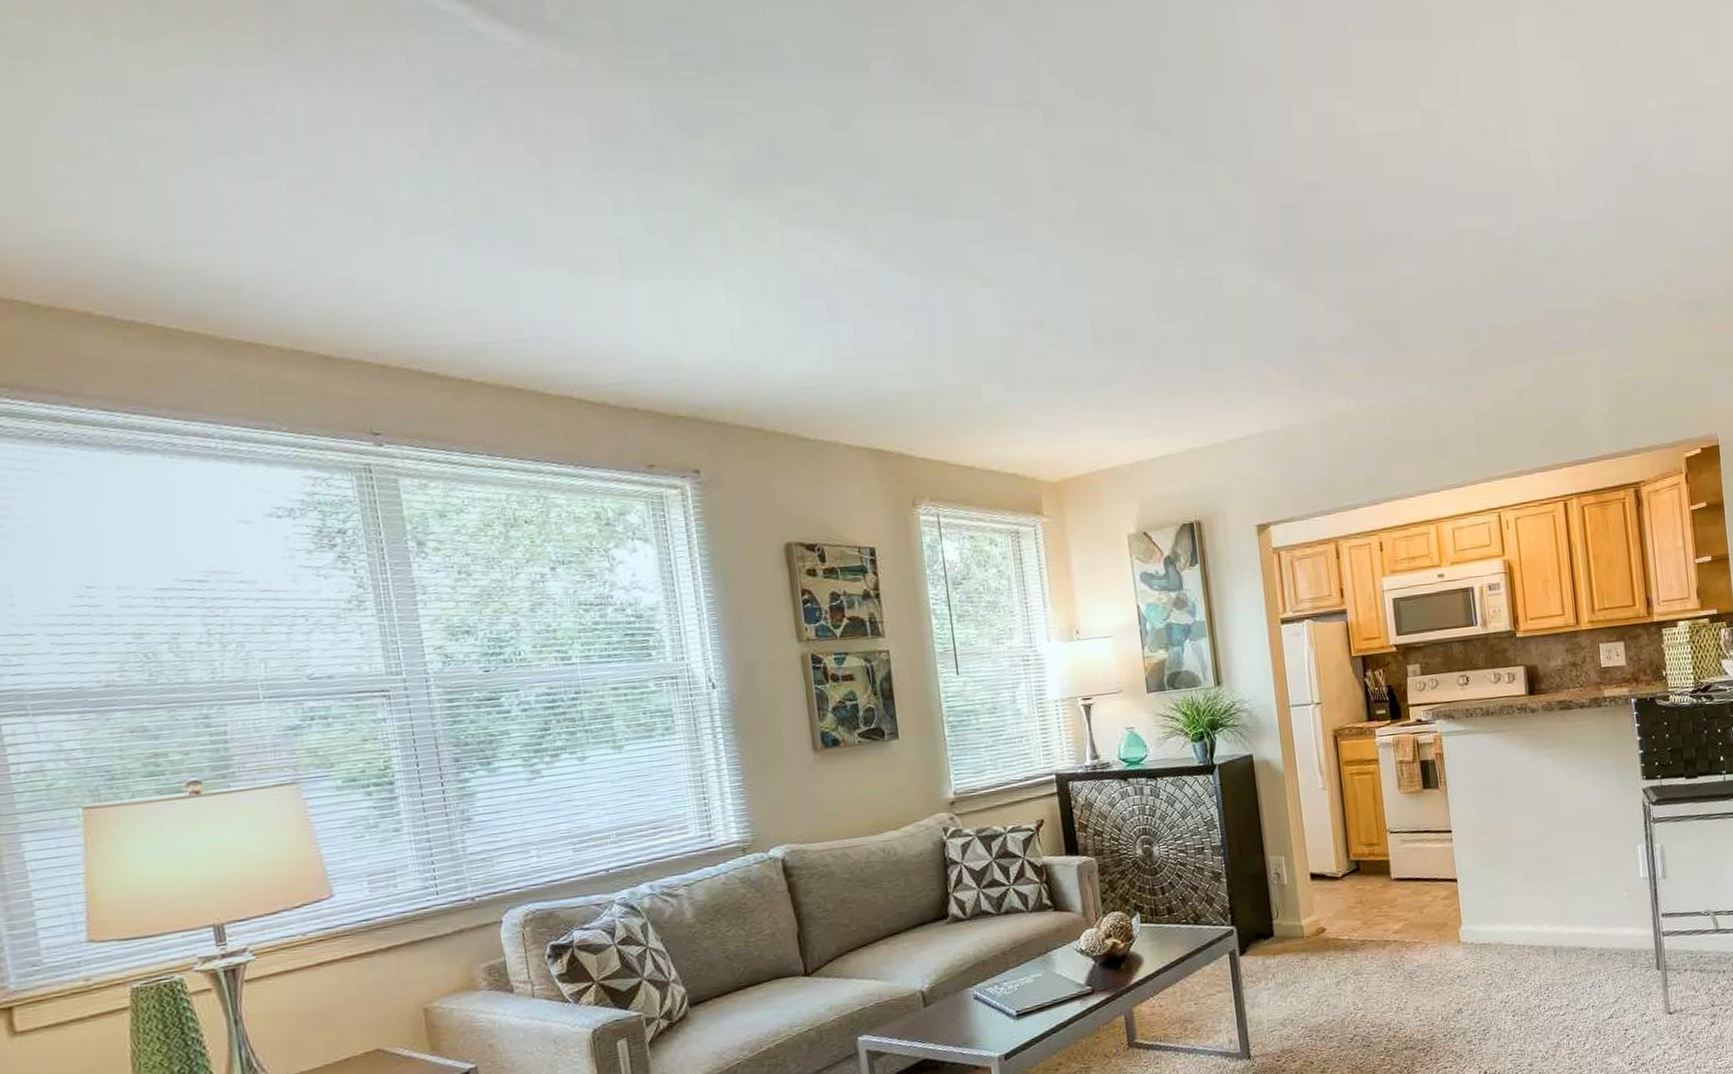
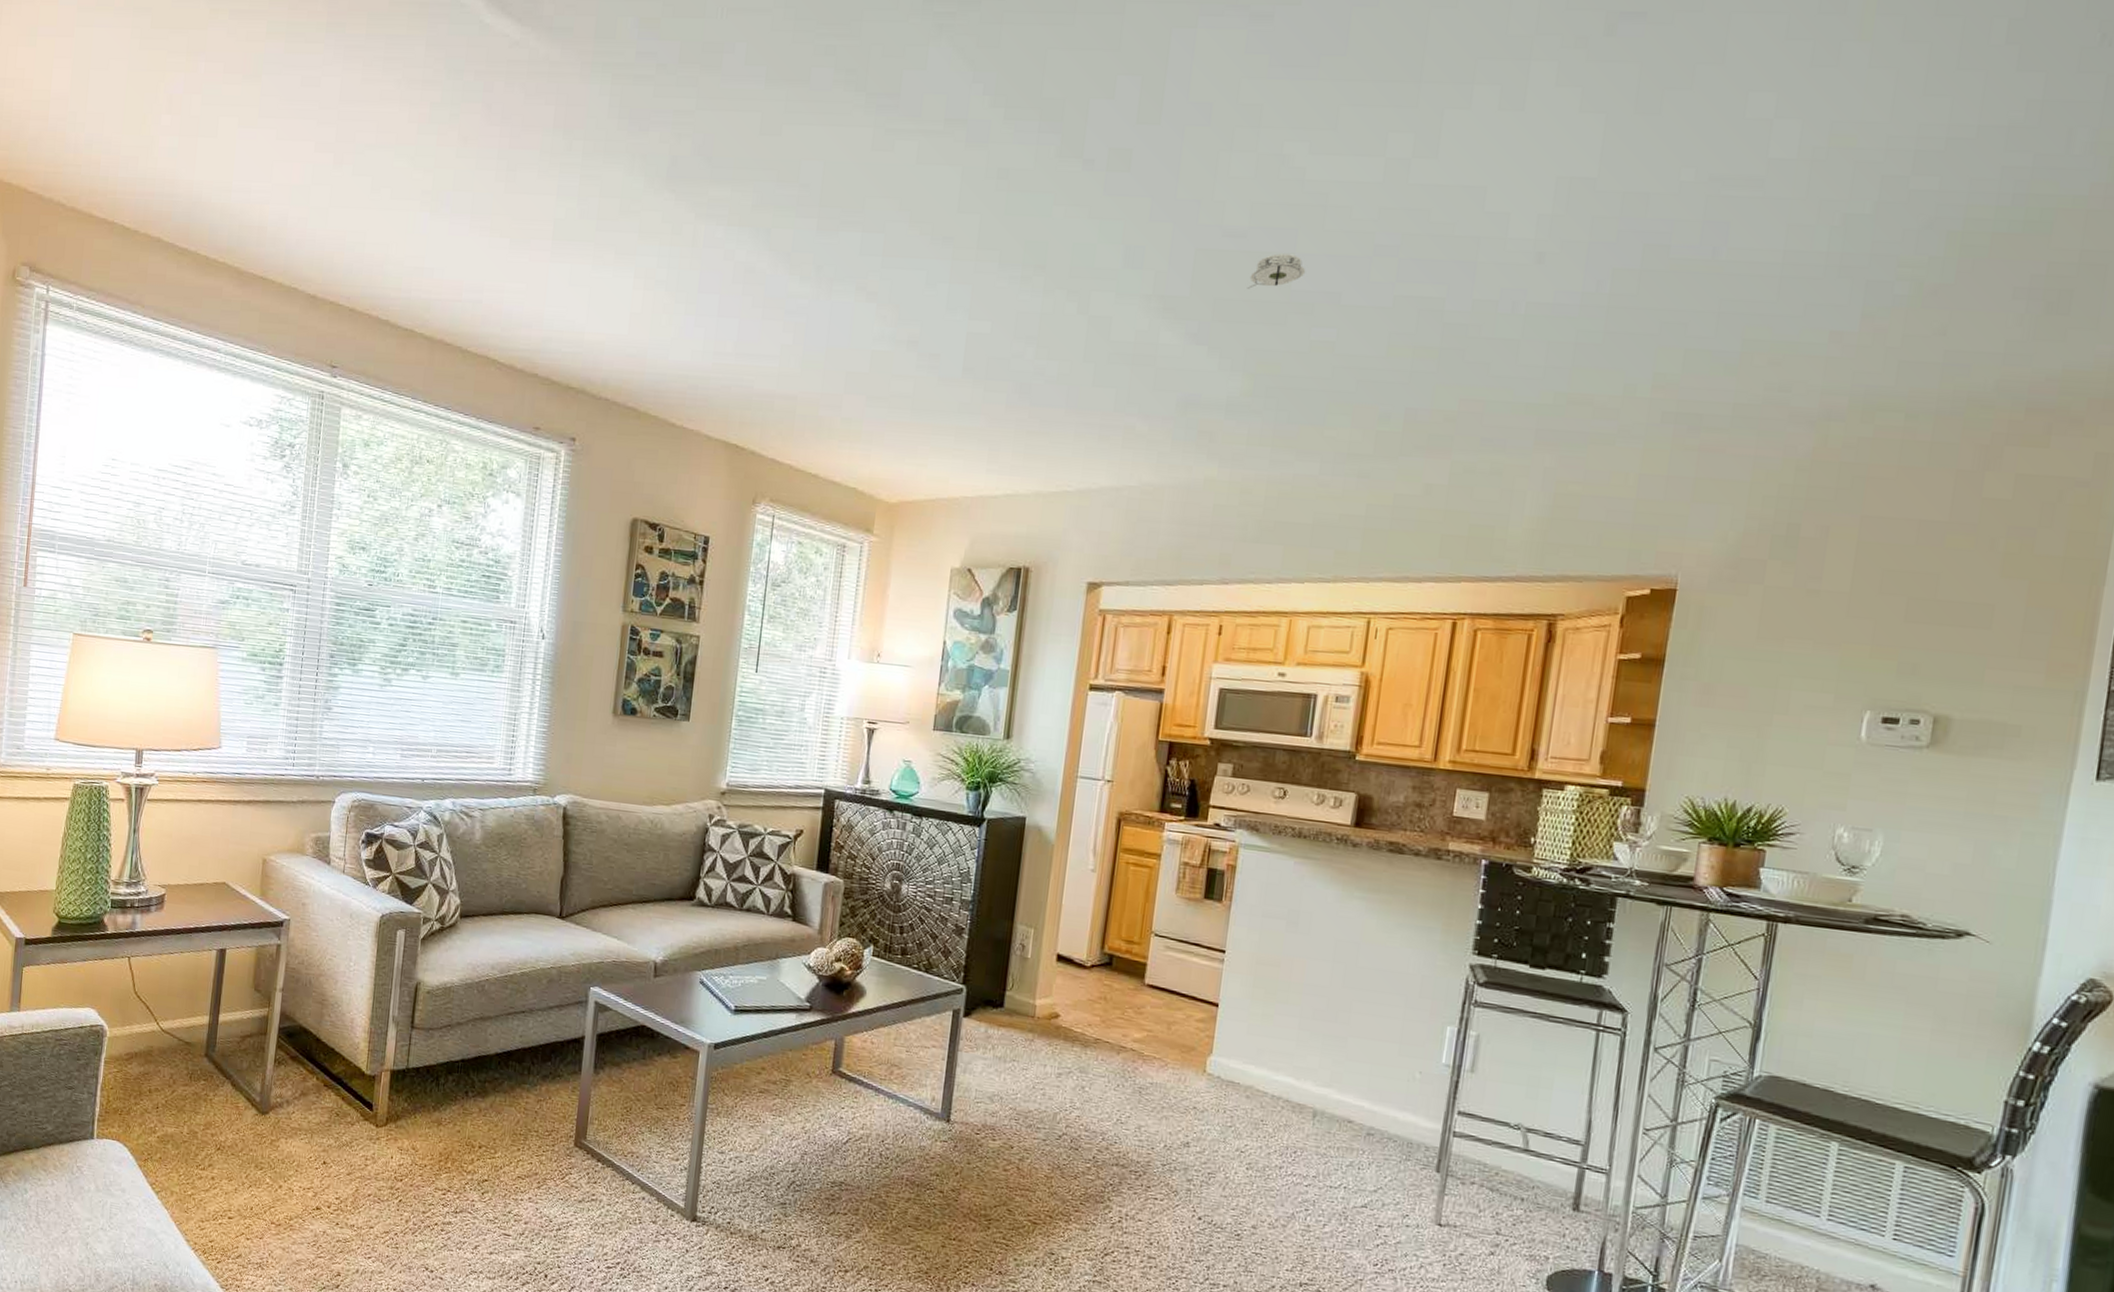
smoke detector: none [1332,201,1378,236] -> present [1247,253,1306,289]

